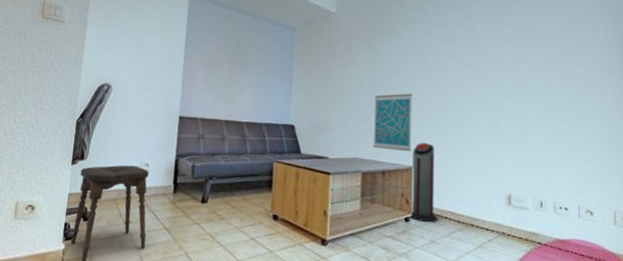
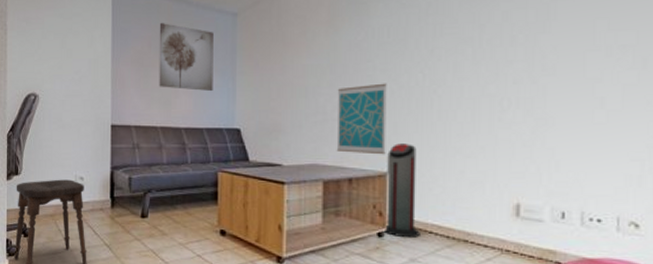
wall art: none [225,31,275,92] -> present [159,23,214,92]

